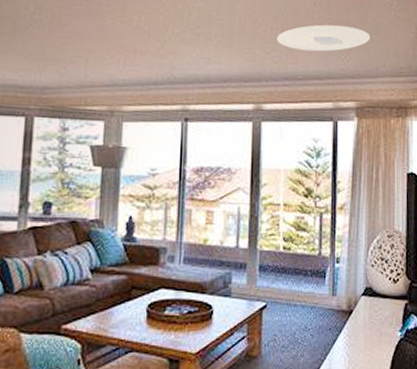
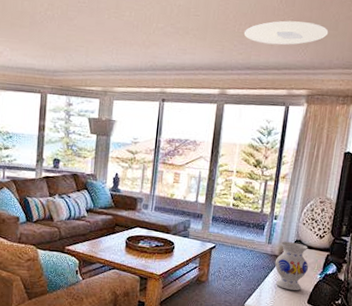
vase: none [343,291,386,357] -> present [274,241,309,291]

